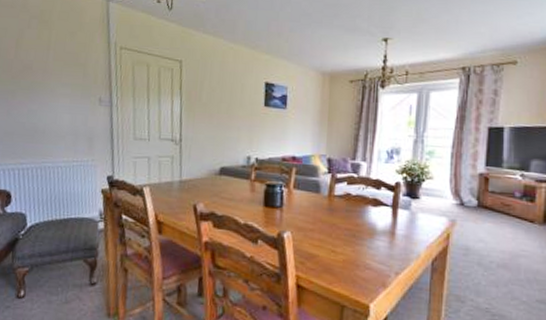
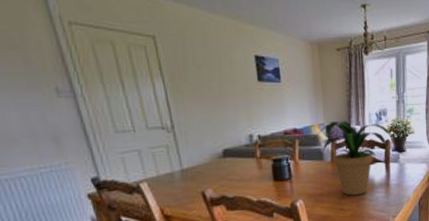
potted plant: none [312,154,405,239] -> present [313,121,393,196]

